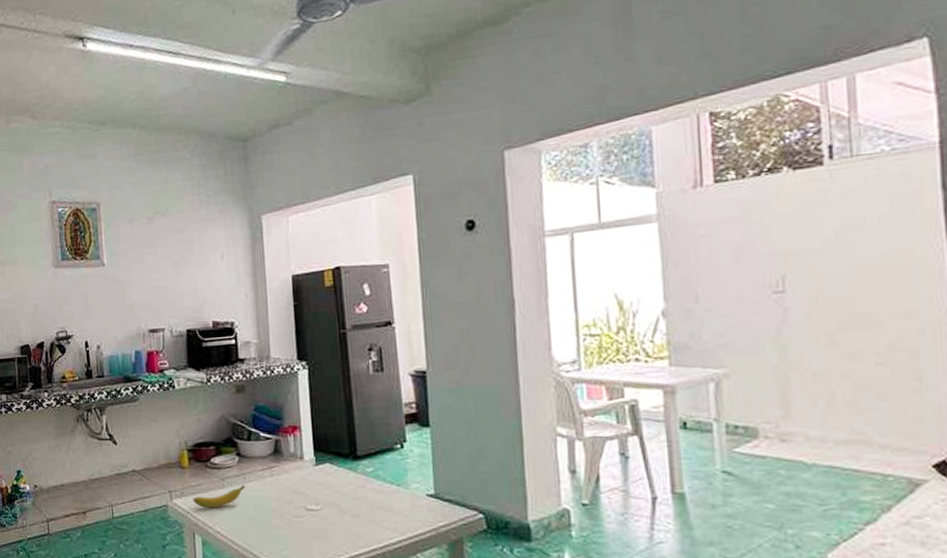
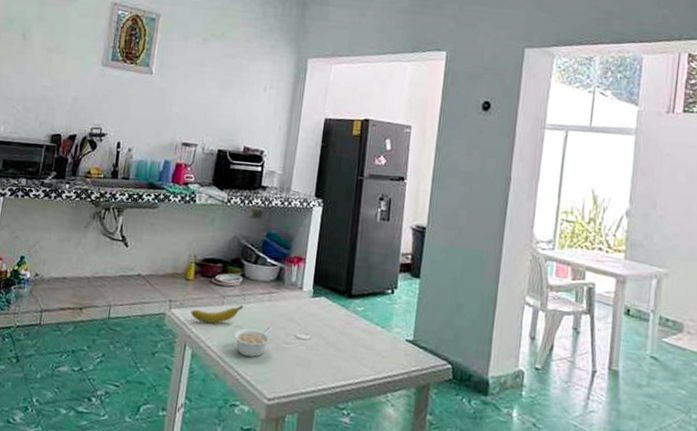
legume: none [241,502,281,536] -> present [233,326,272,357]

